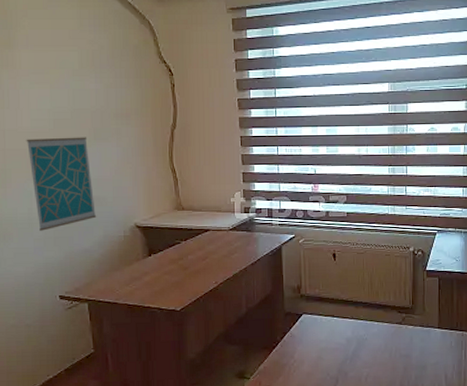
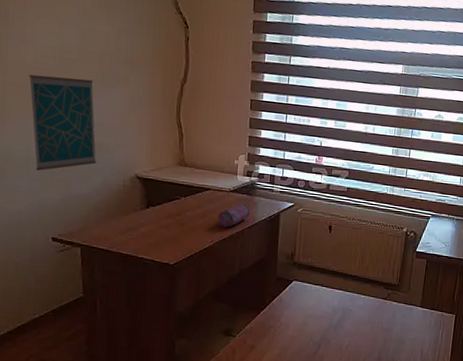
pencil case: none [220,240,251,267] -> present [218,203,250,228]

